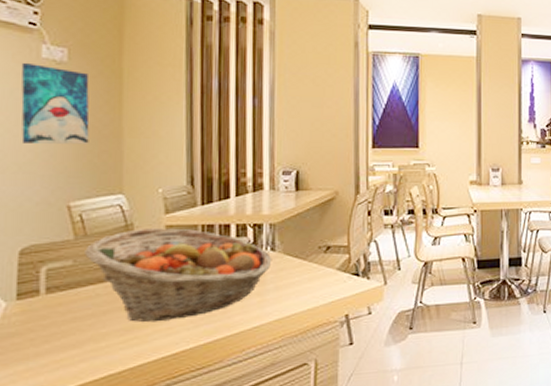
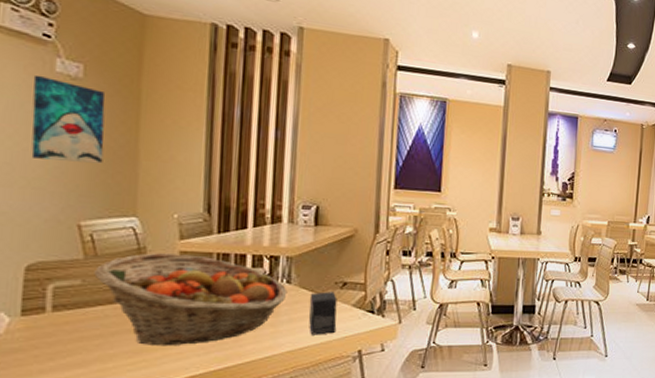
small box: none [294,256,323,302] -> present [309,292,337,335]

